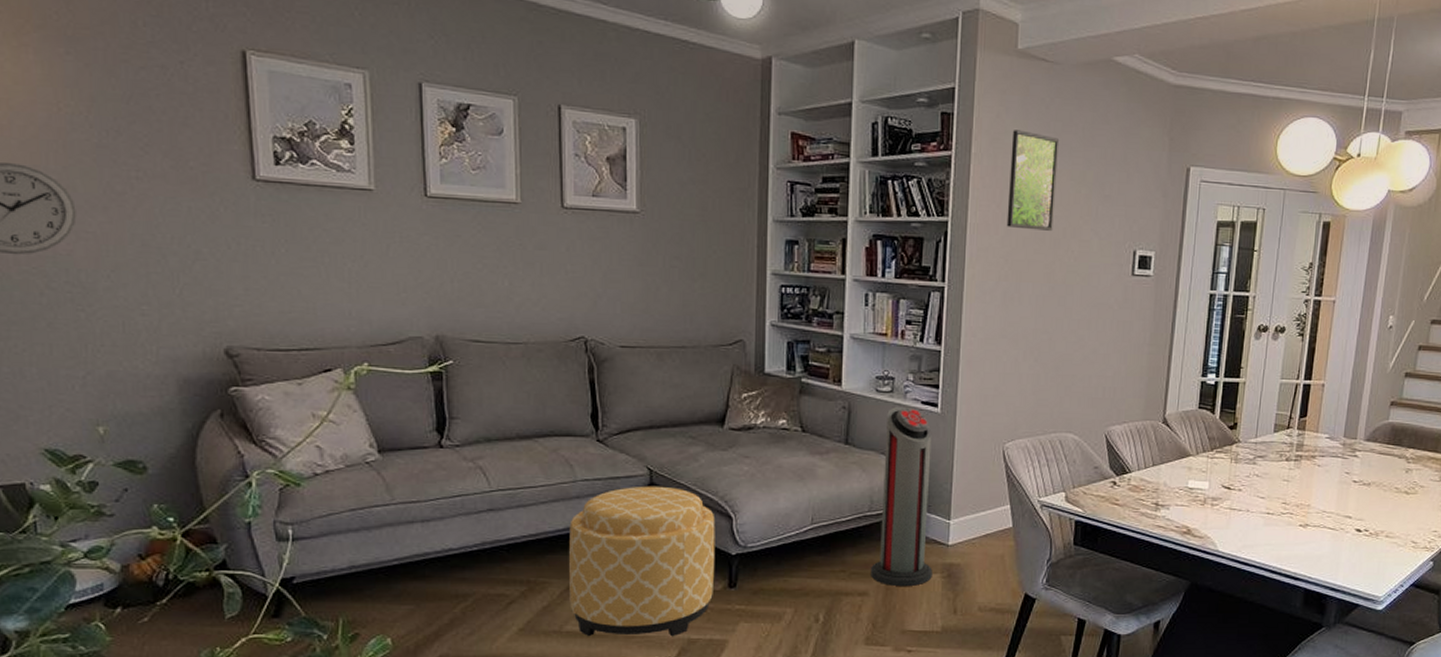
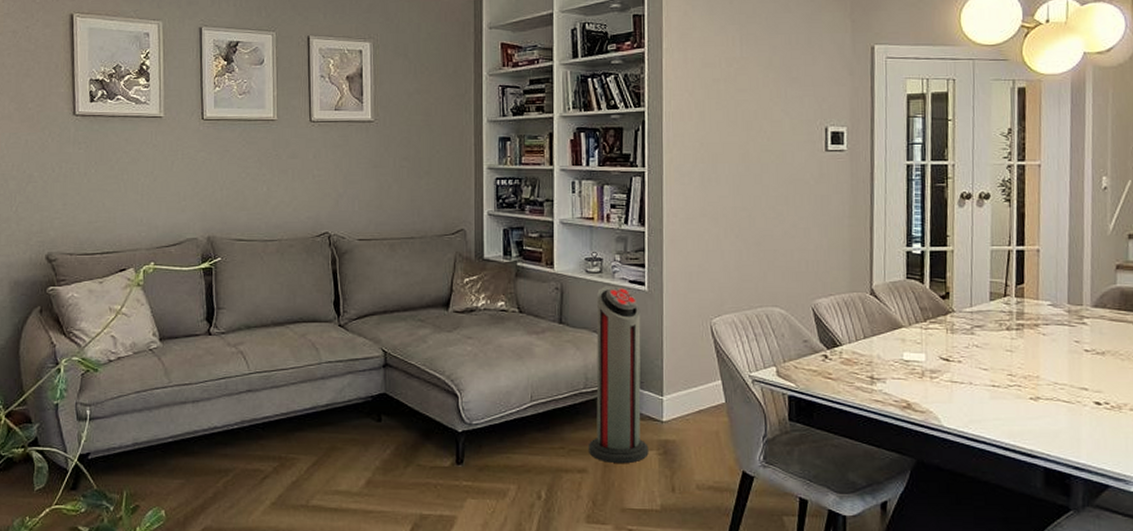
ottoman: present [569,486,716,637] -> none [315,366,443,512]
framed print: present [1006,130,1060,231] -> none [699,25,745,114]

